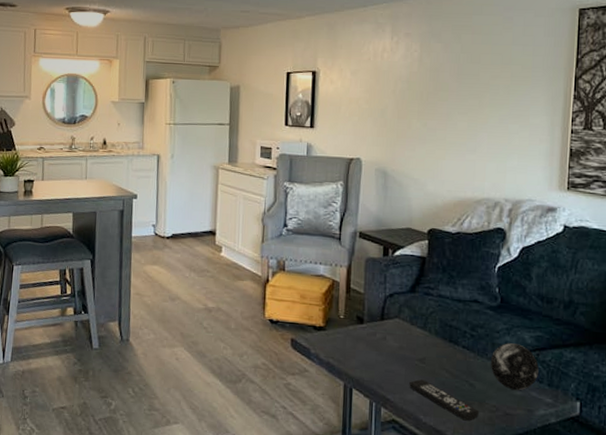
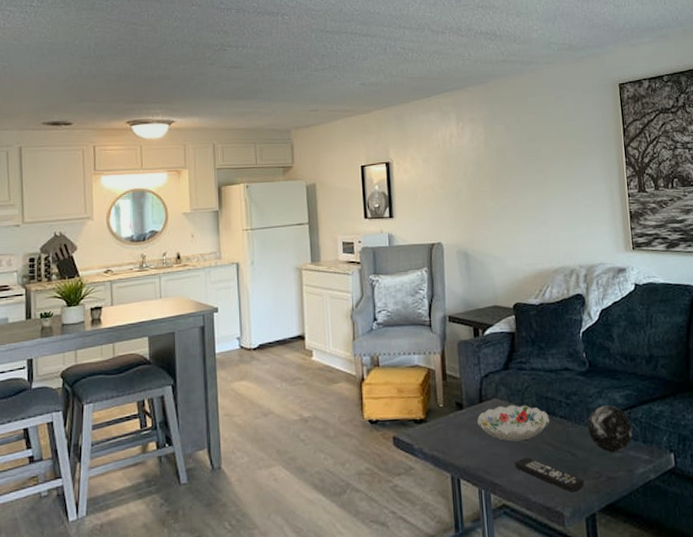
decorative bowl: none [376,326,451,363] -> present [477,404,549,442]

